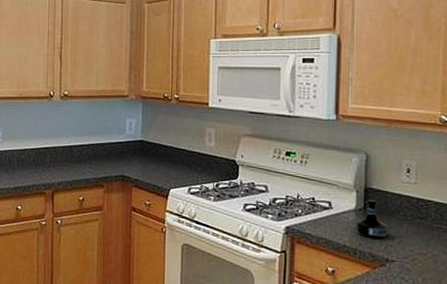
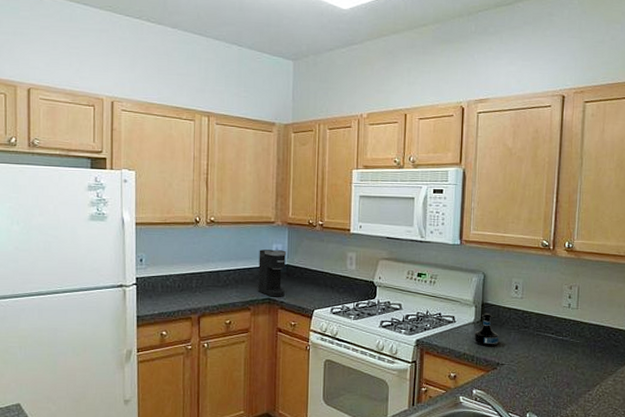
coffee maker: none [111,124,141,174] -> present [258,249,287,297]

